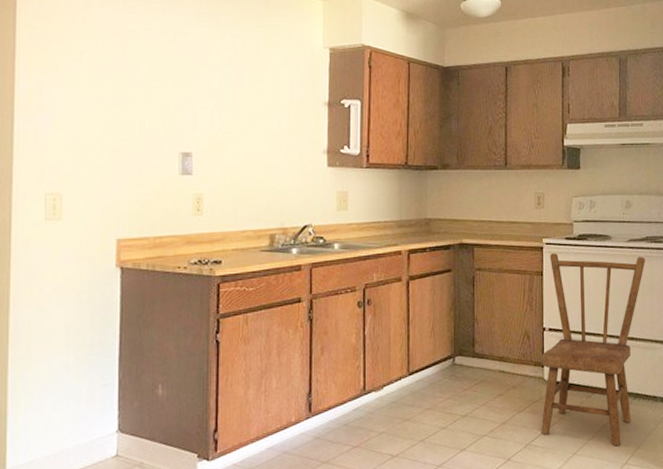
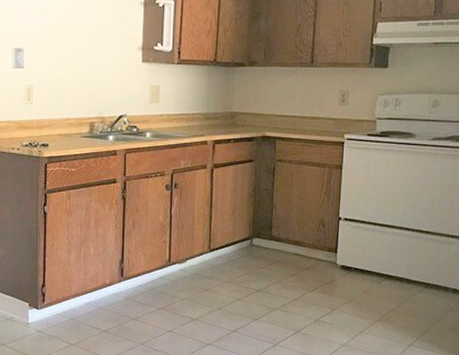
dining chair: present [541,253,645,446] -> none [330,149,449,329]

